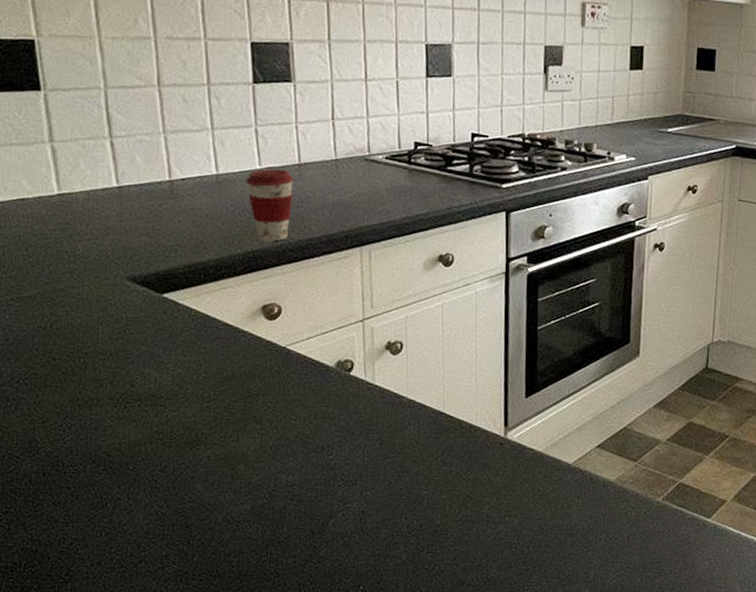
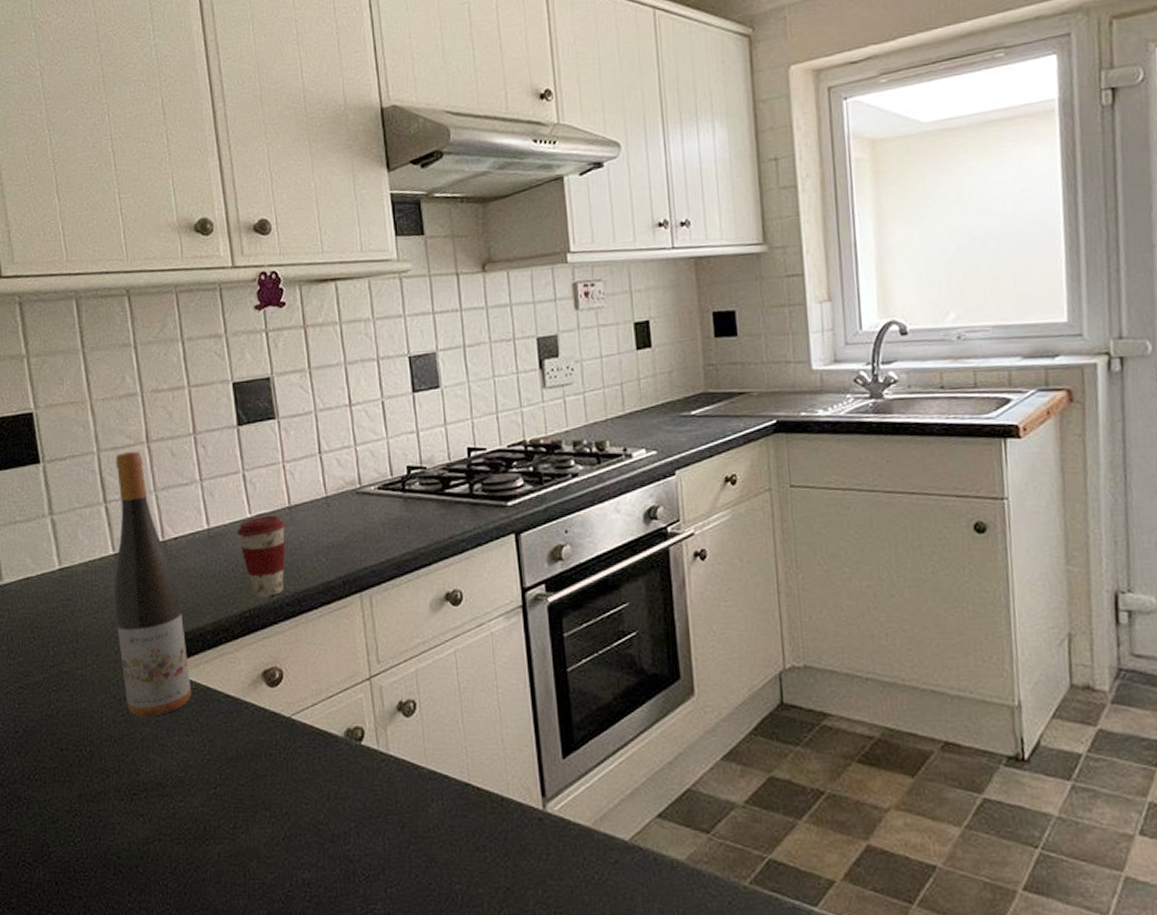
wine bottle: none [115,92,191,337] -> present [113,451,192,717]

